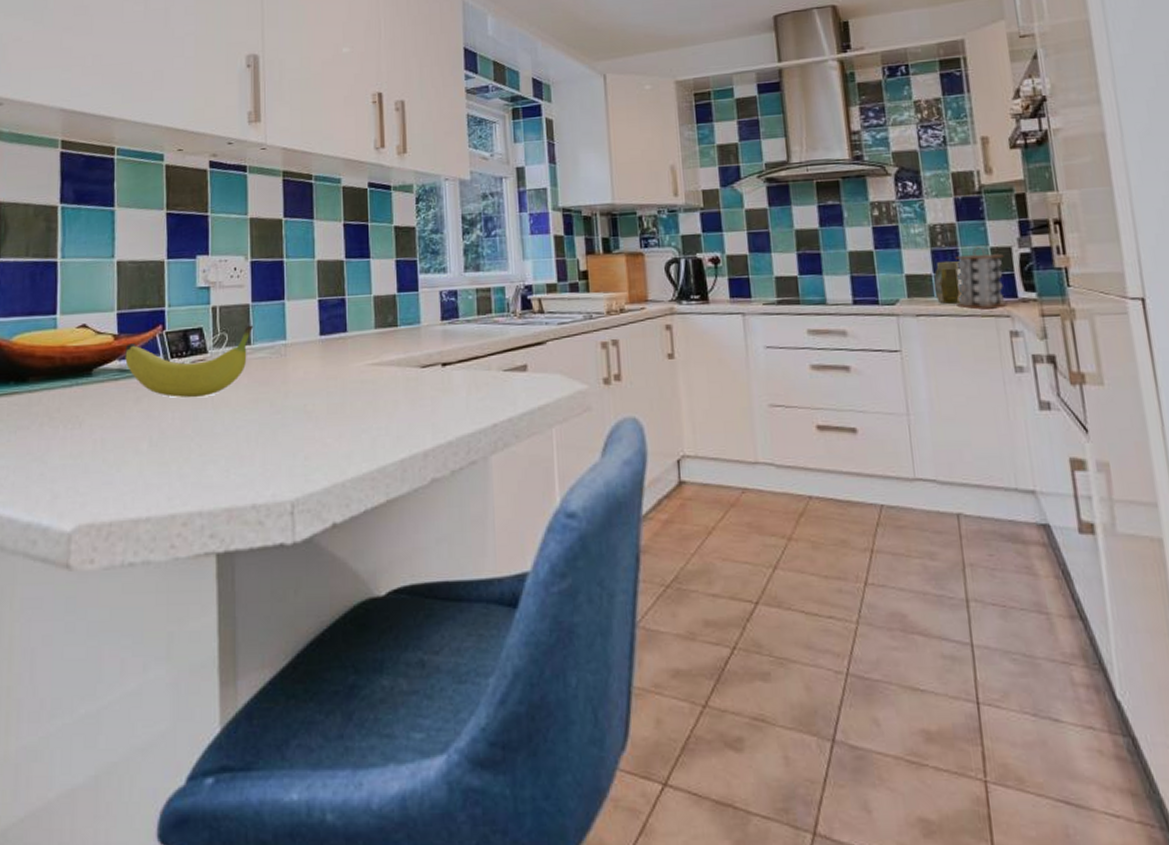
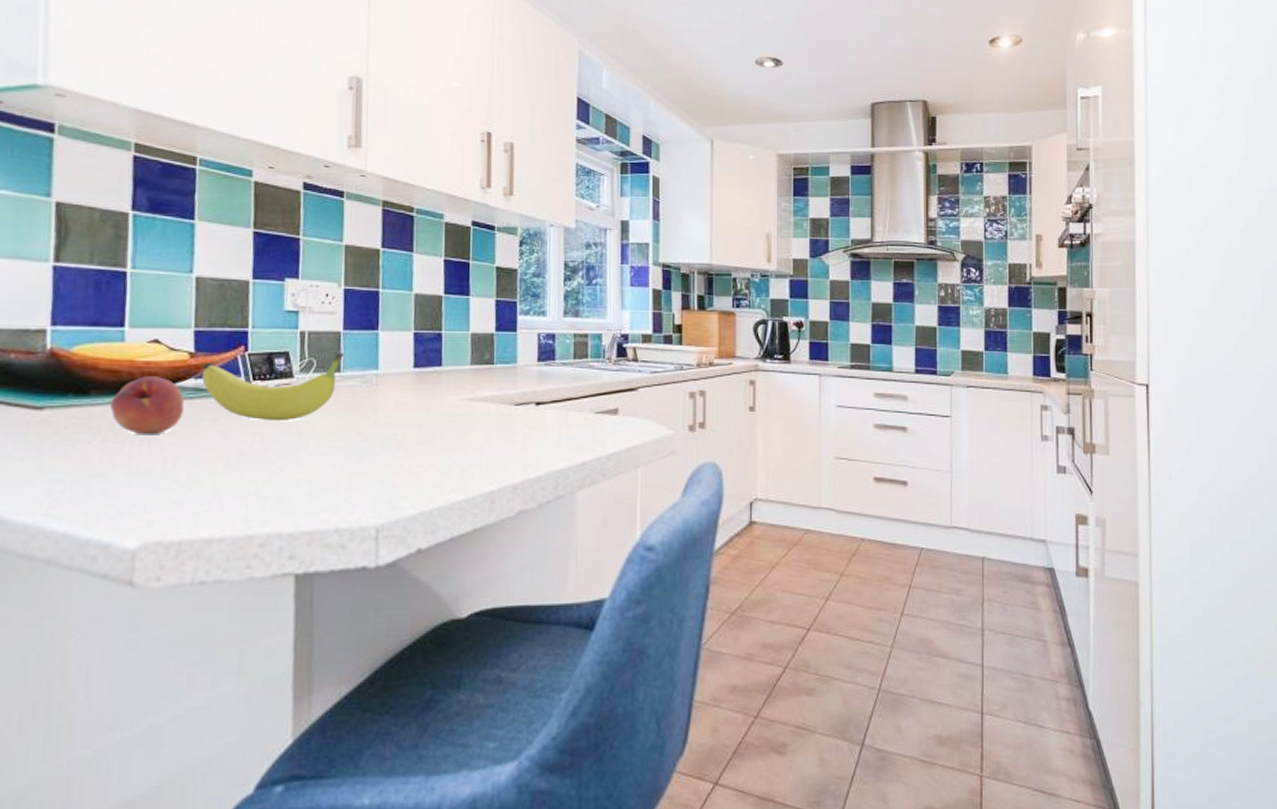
fruit: none [46,360,111,419] -> present [110,377,185,436]
jar: present [933,260,964,304] -> none [983,340,1008,378]
spice rack: present [955,246,1006,310] -> none [1001,330,1043,385]

